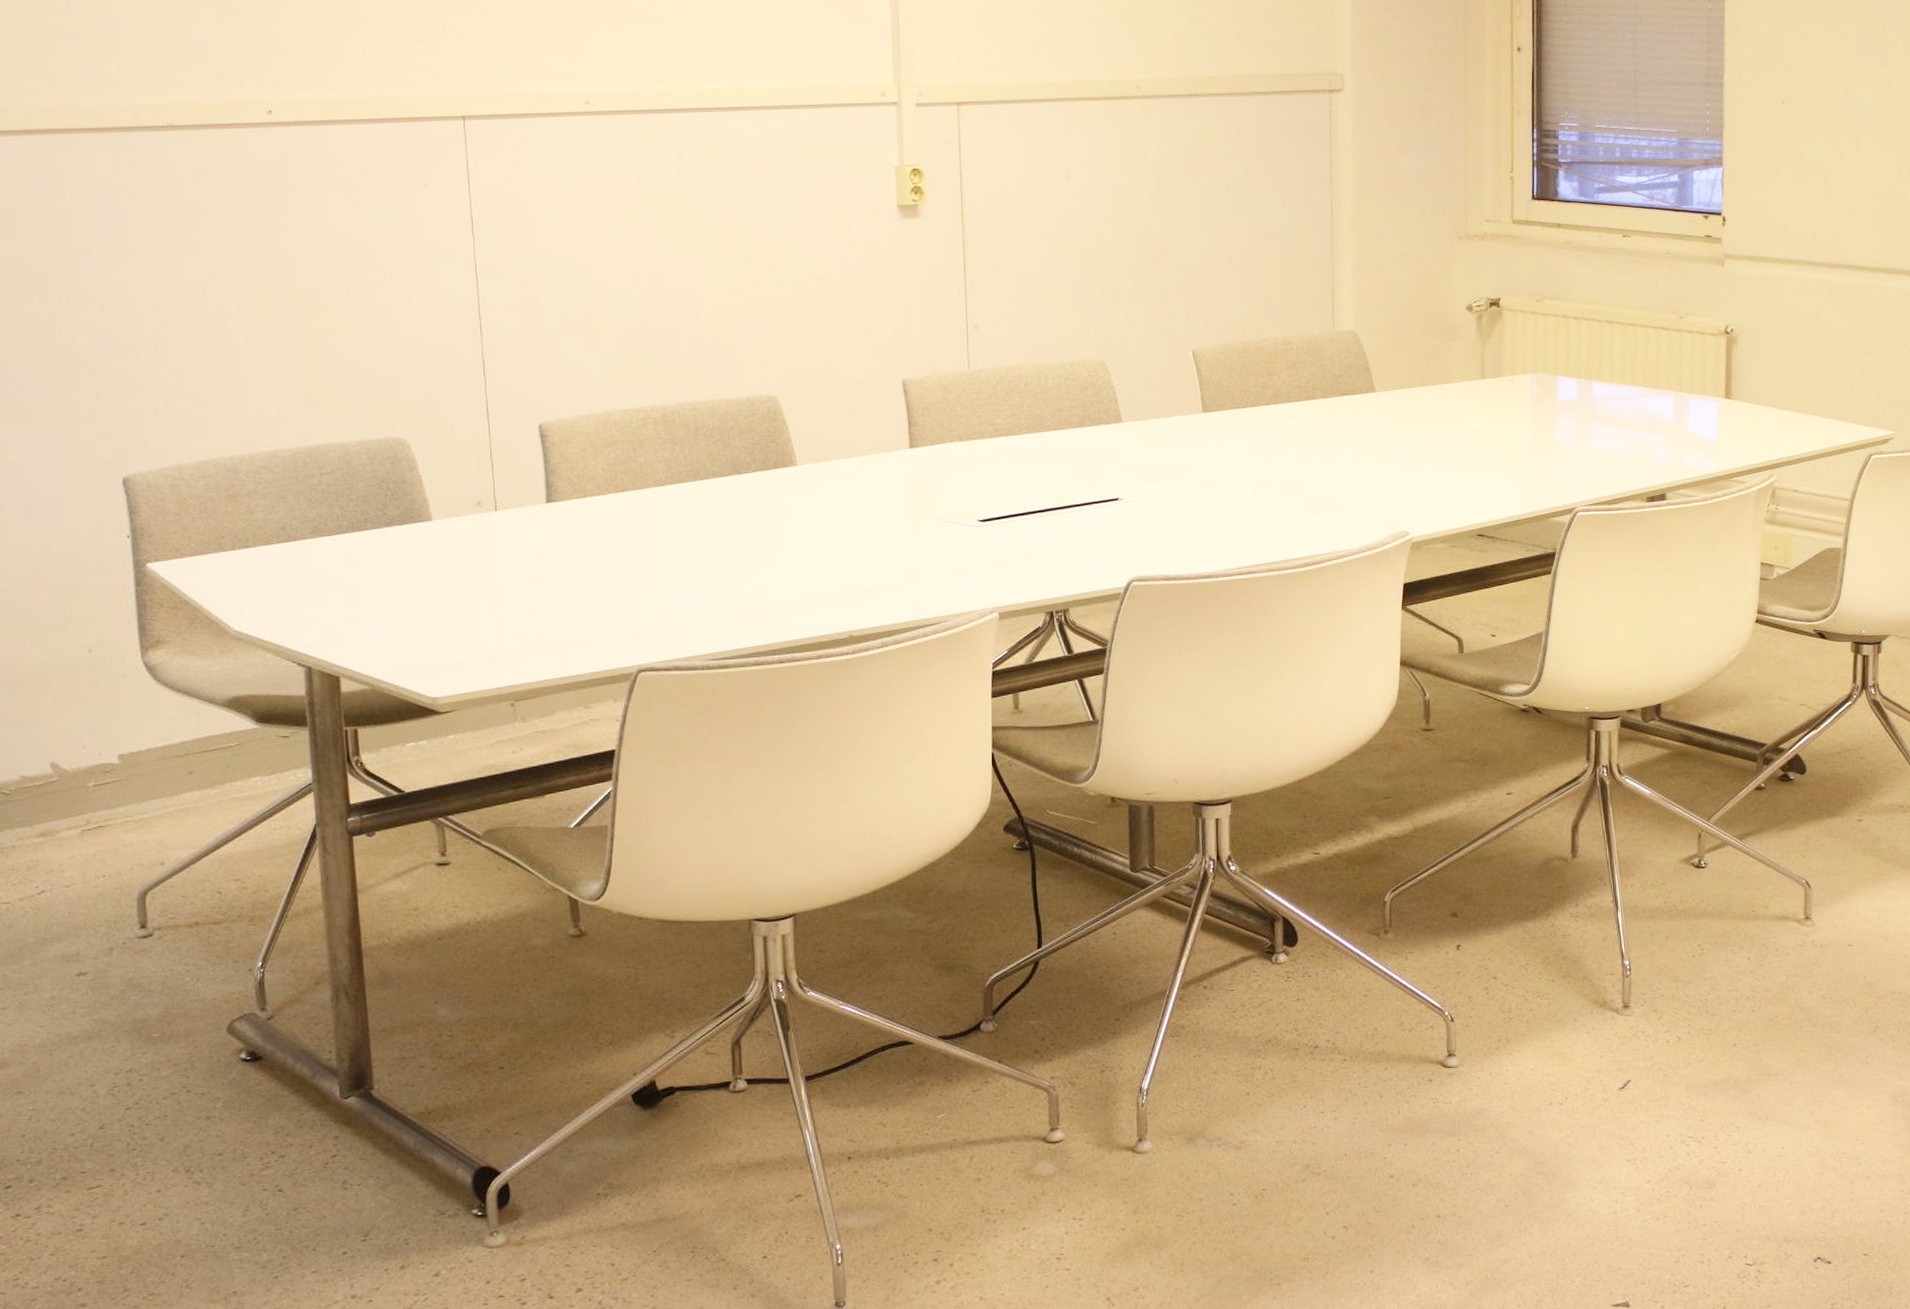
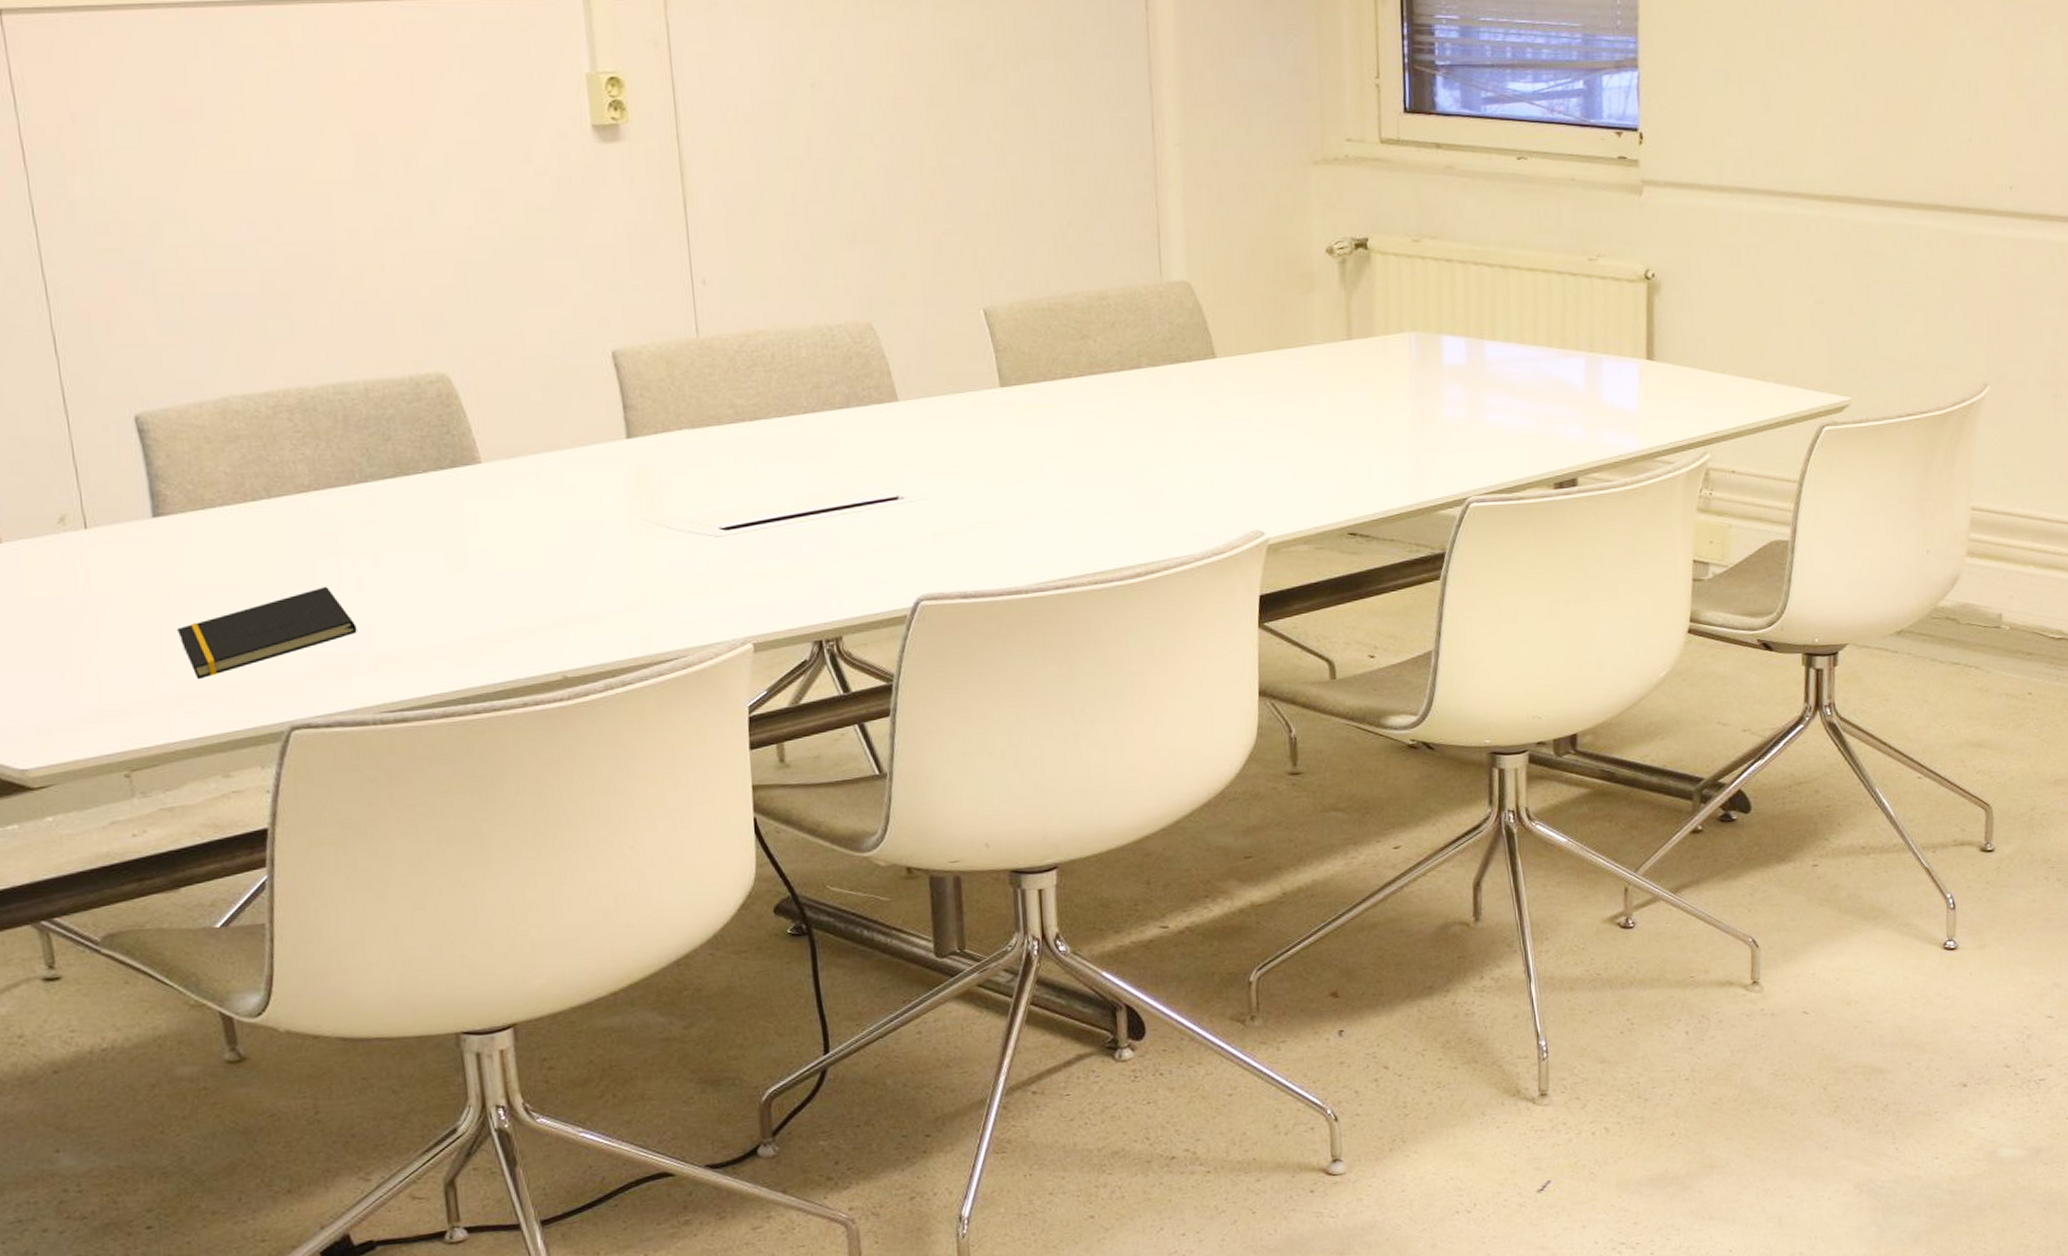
notepad: none [557,560,694,631] -> present [176,587,357,680]

